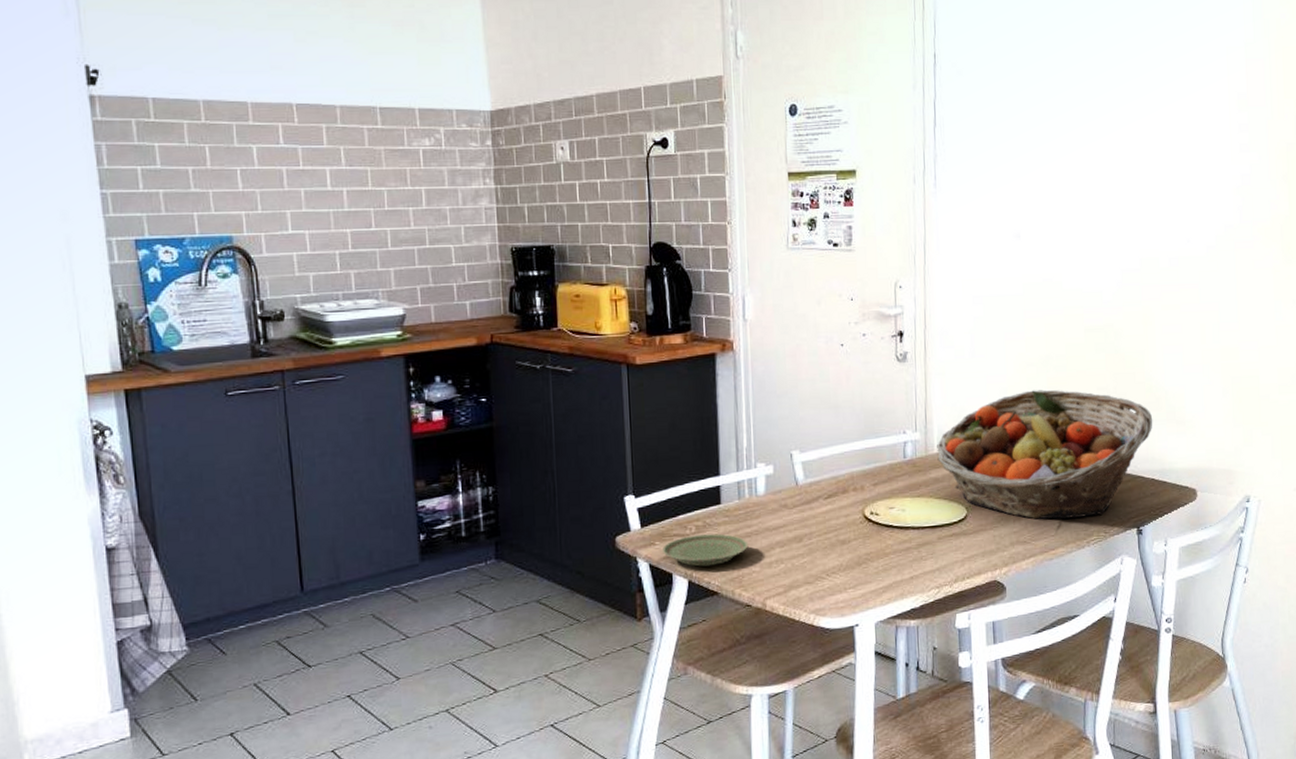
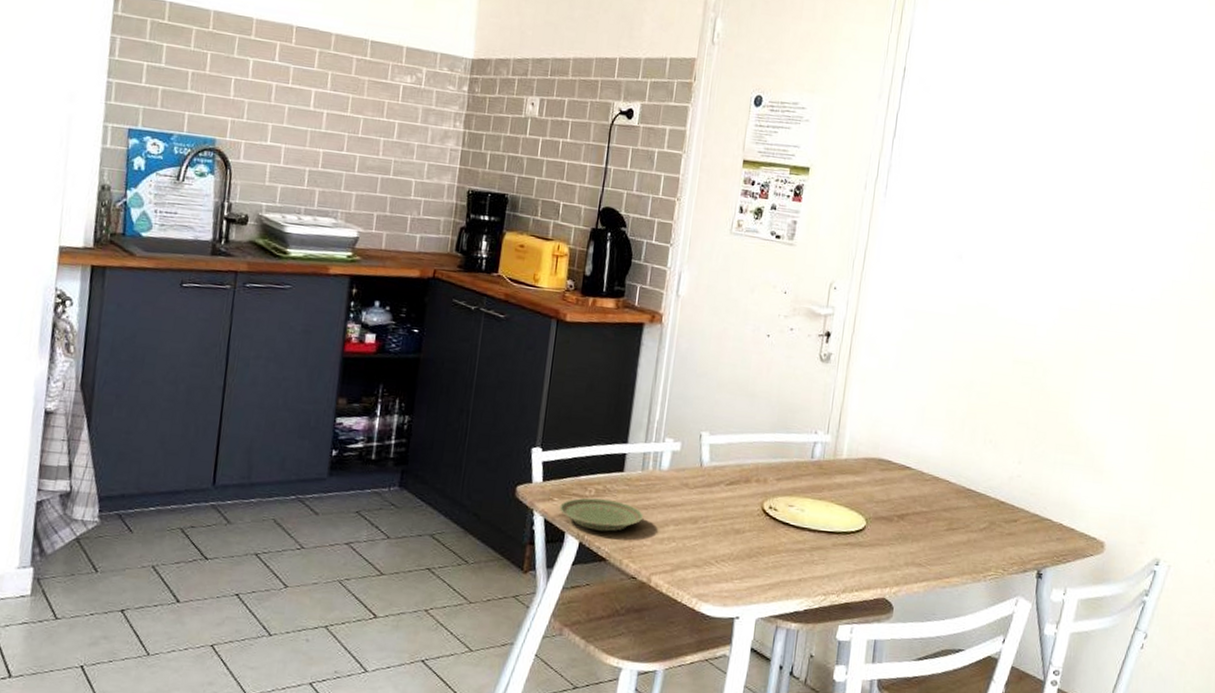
fruit basket: present [937,390,1153,520] -> none [844,412,1070,552]

